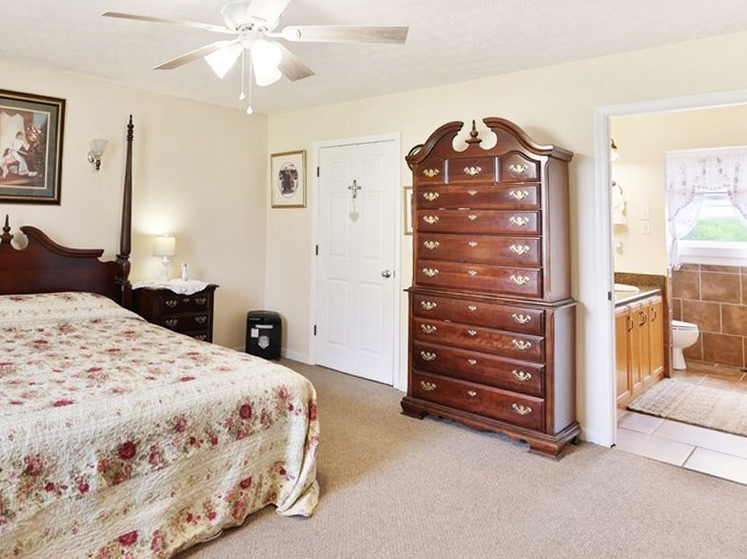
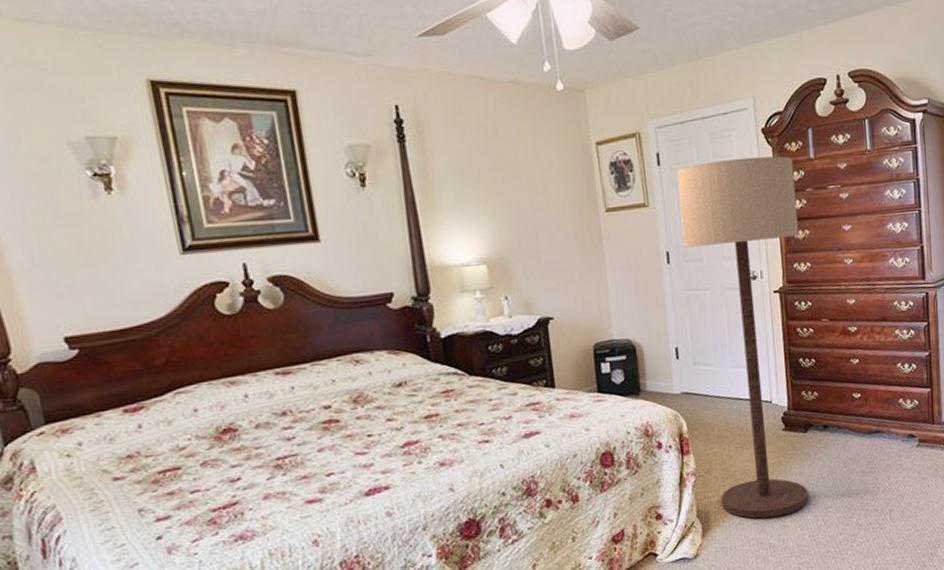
floor lamp: none [331,177,430,494] -> present [677,156,809,519]

